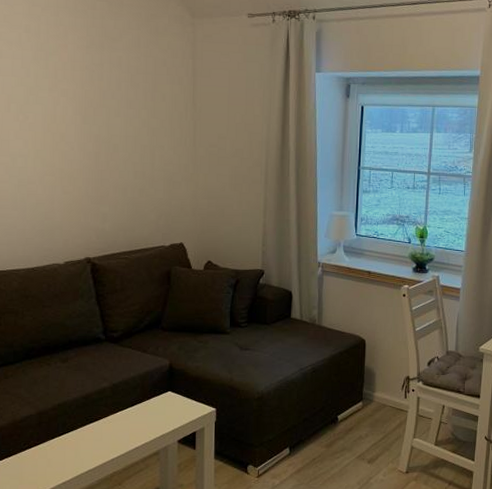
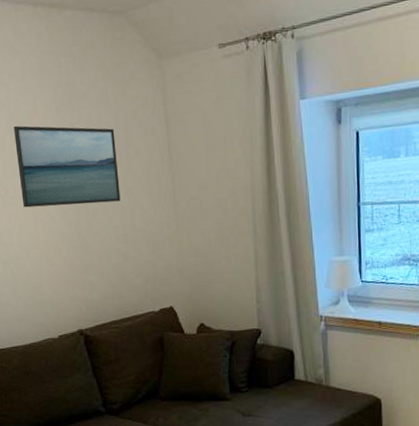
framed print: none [40,56,143,140] -> present [14,125,121,208]

